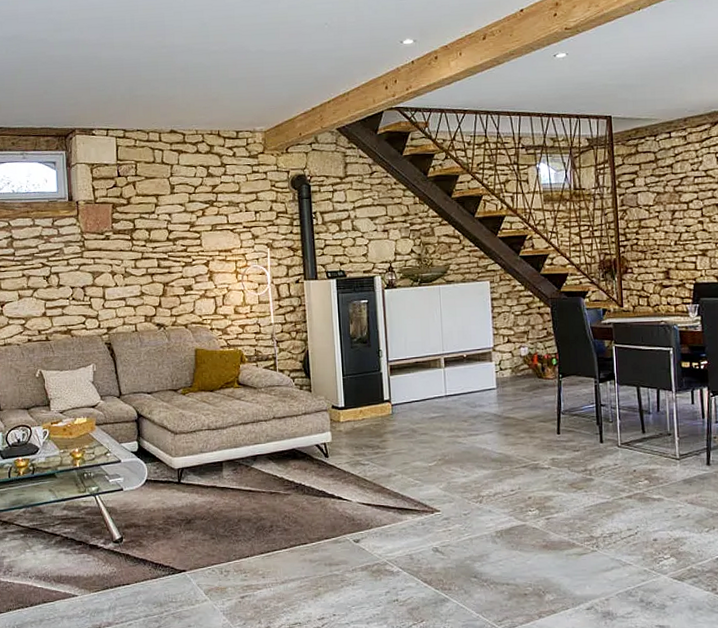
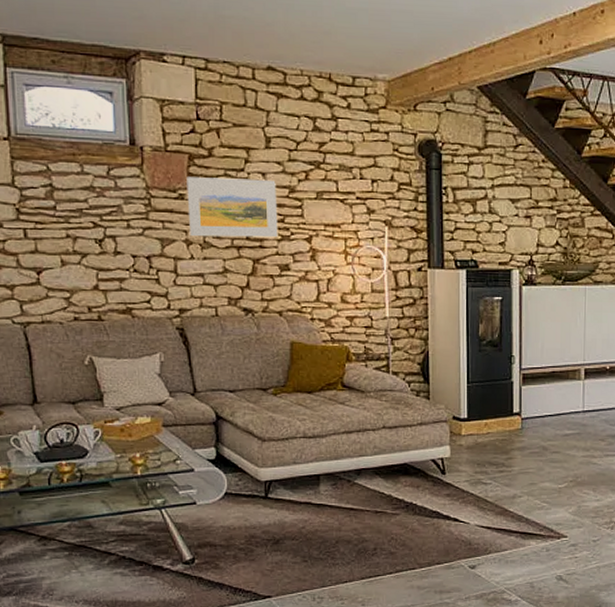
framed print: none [111,218,182,269] -> present [187,177,278,238]

